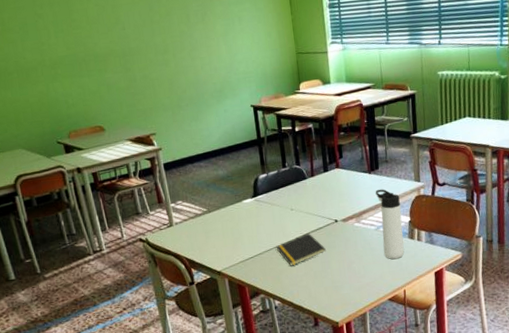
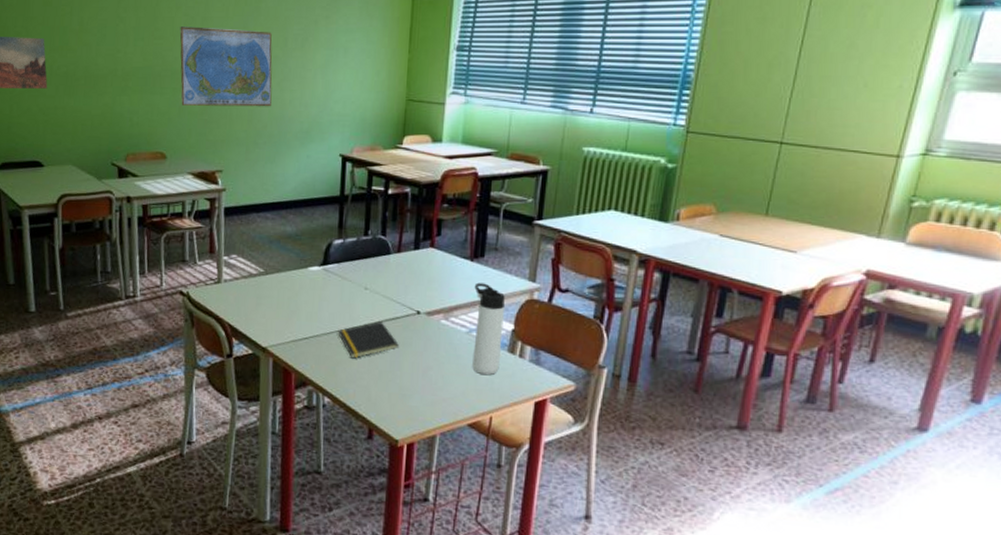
world map: none [94,11,186,83] -> present [179,26,272,107]

